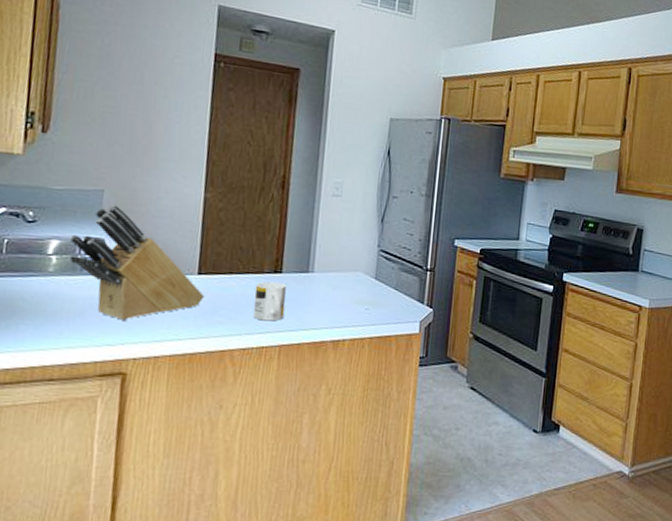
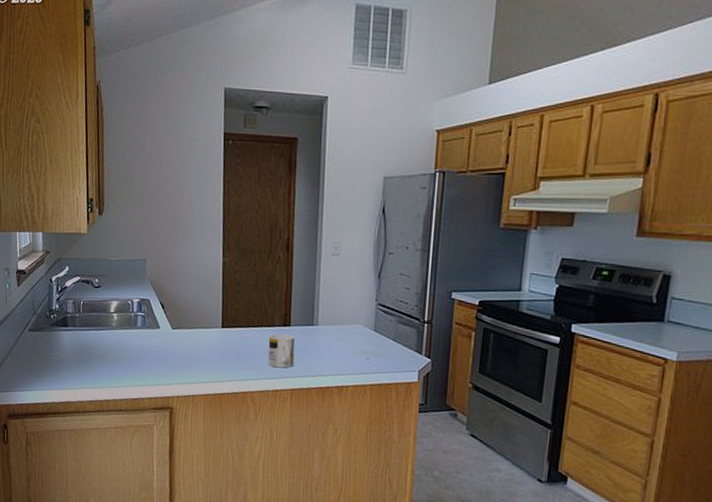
knife block: present [68,205,204,320] -> none [124,271,228,365]

